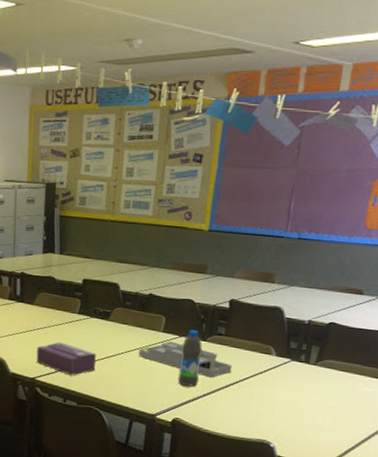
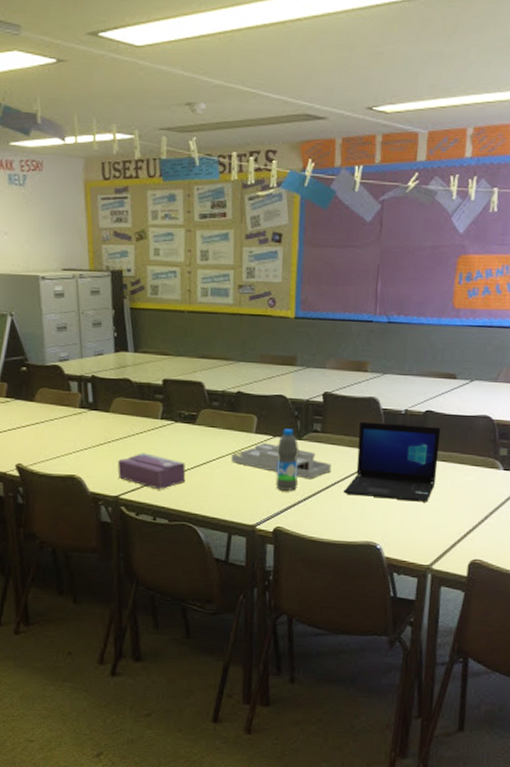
laptop: none [242,328,344,408] -> present [343,421,441,502]

